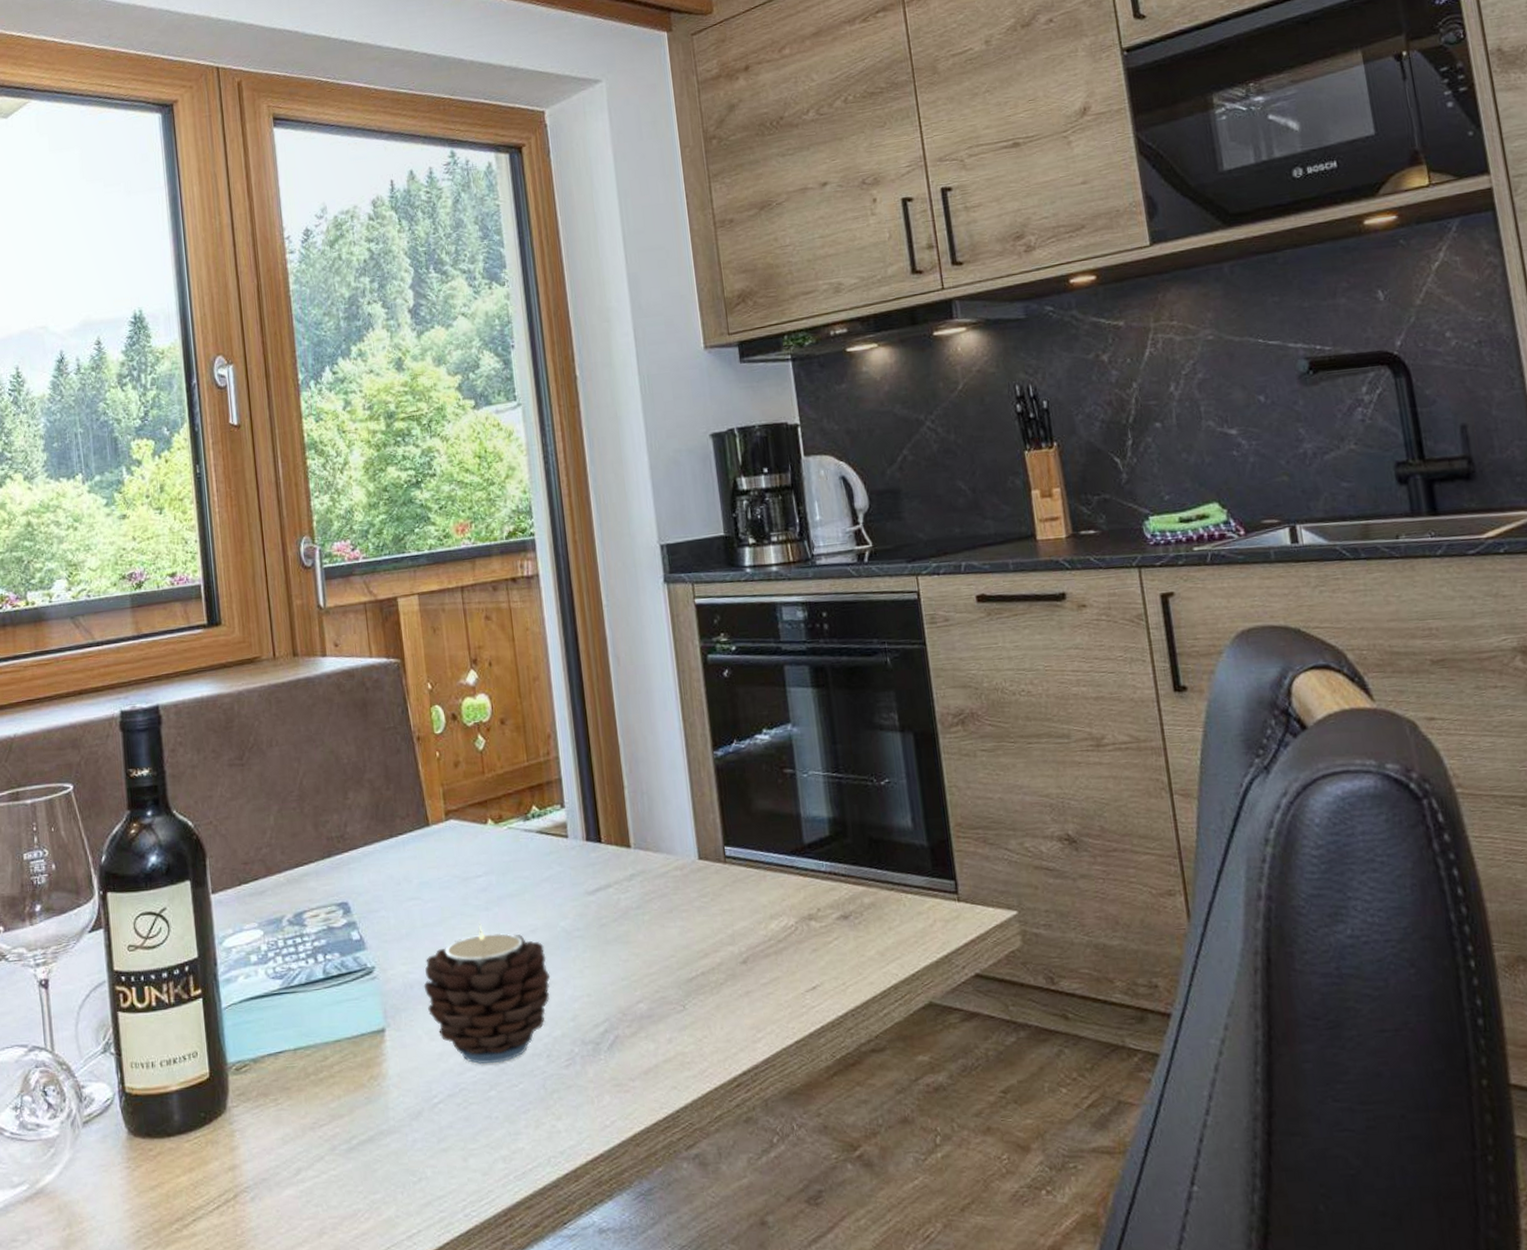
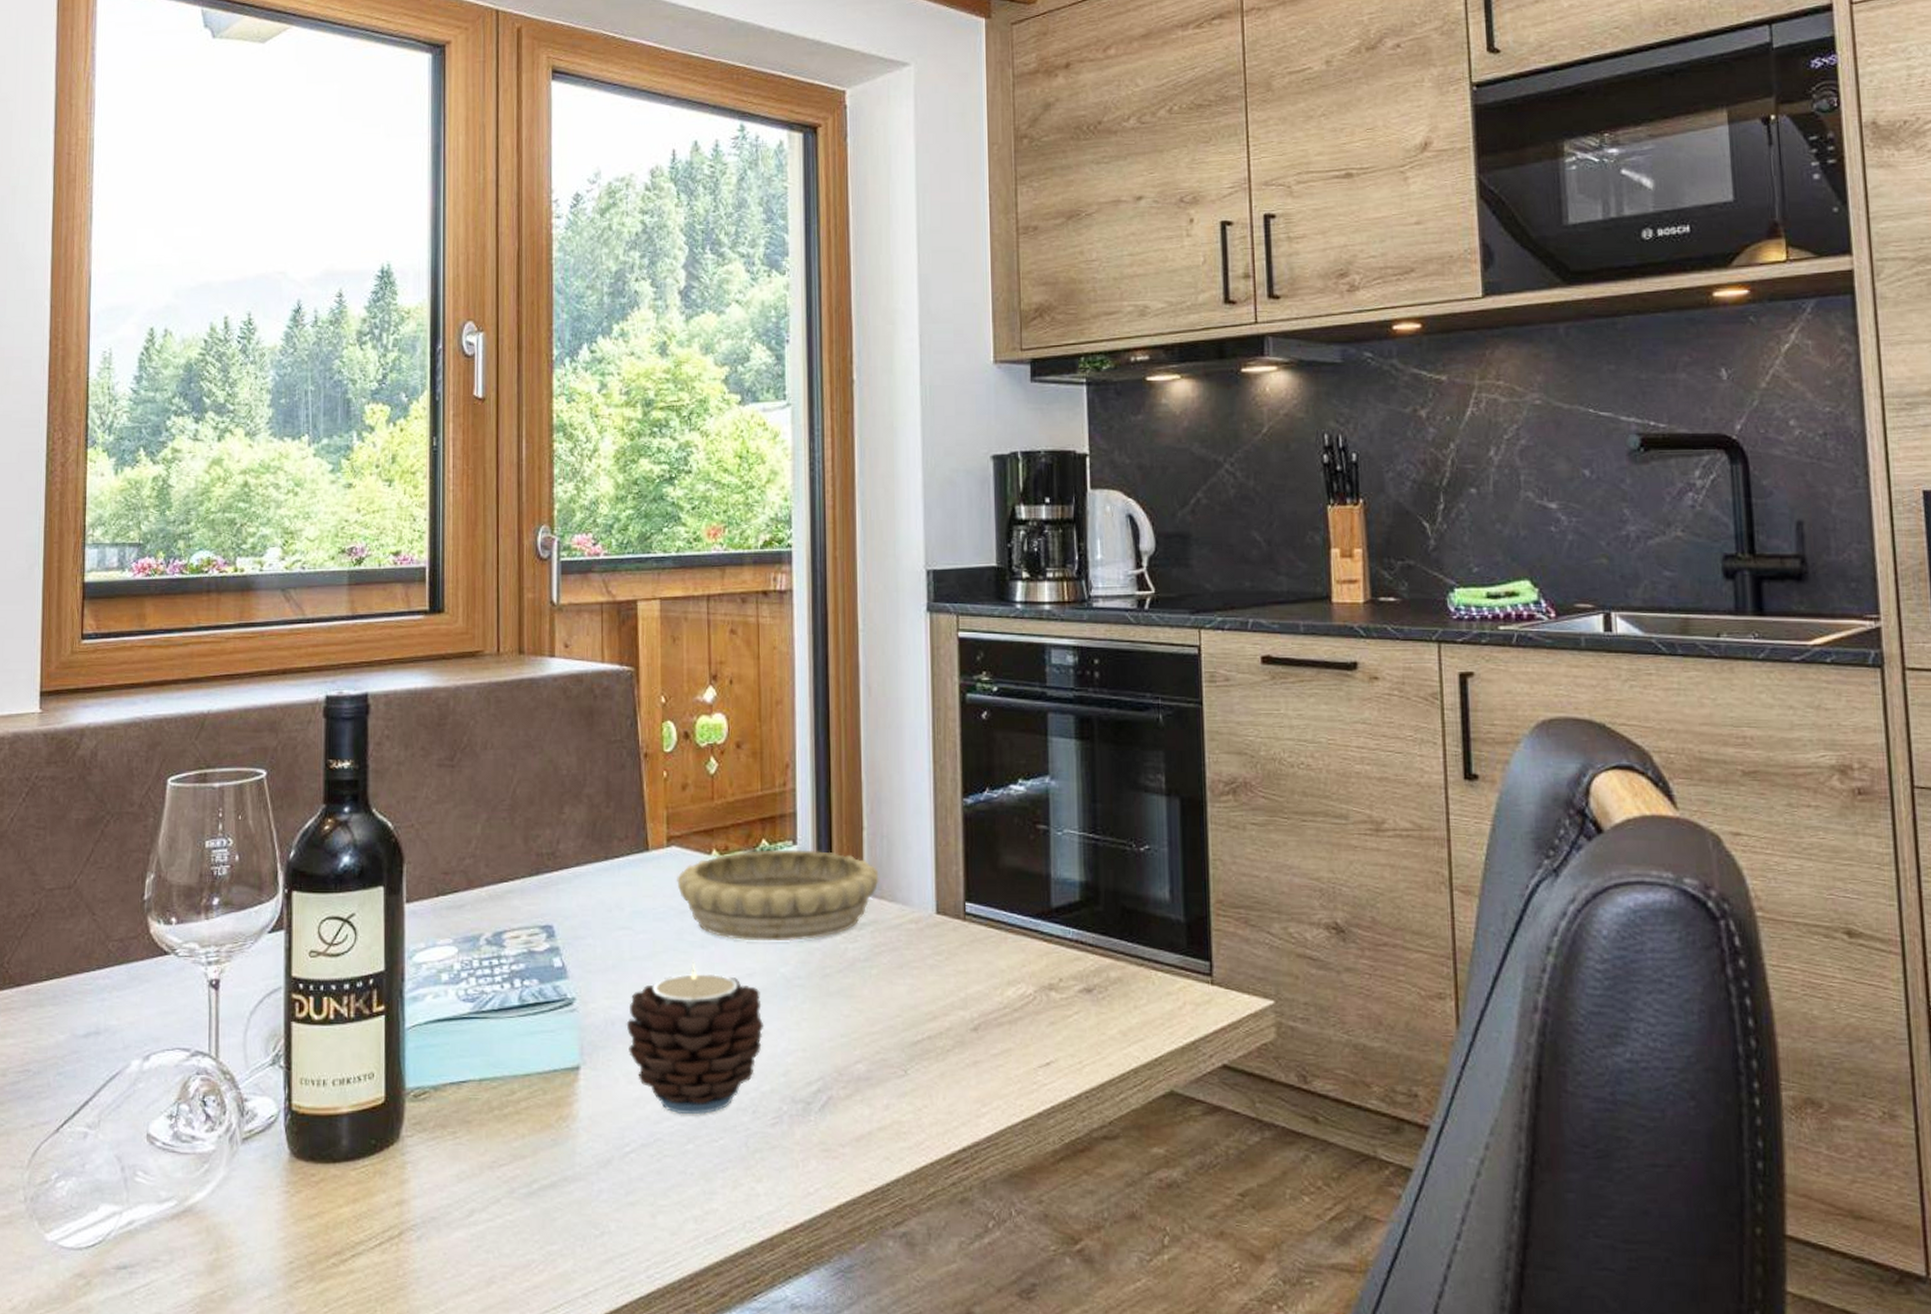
decorative bowl: none [457,811,643,900] -> present [677,849,879,942]

